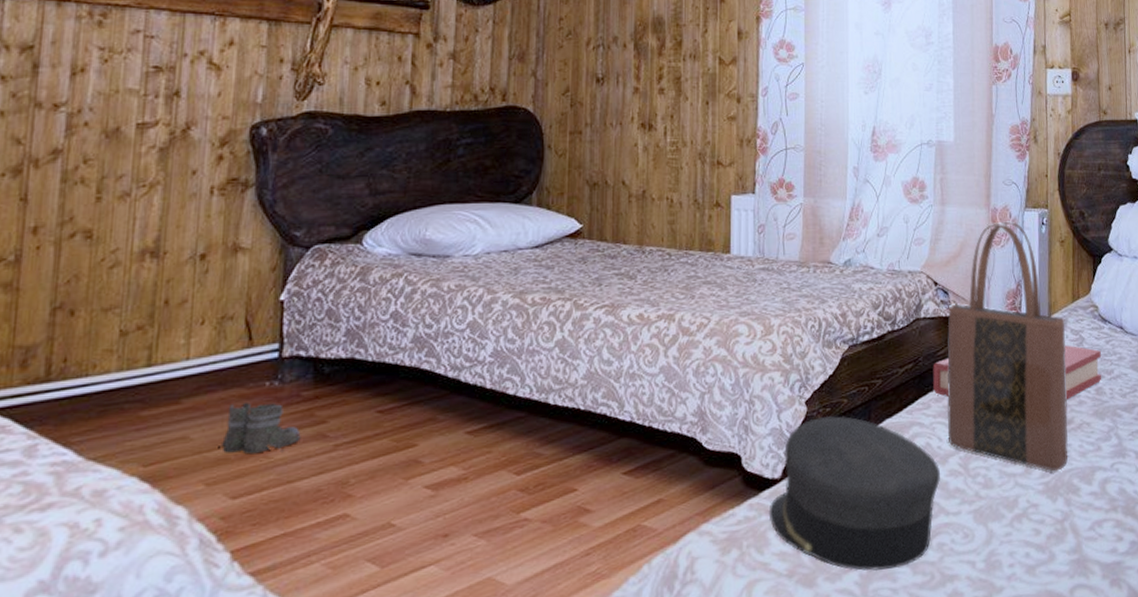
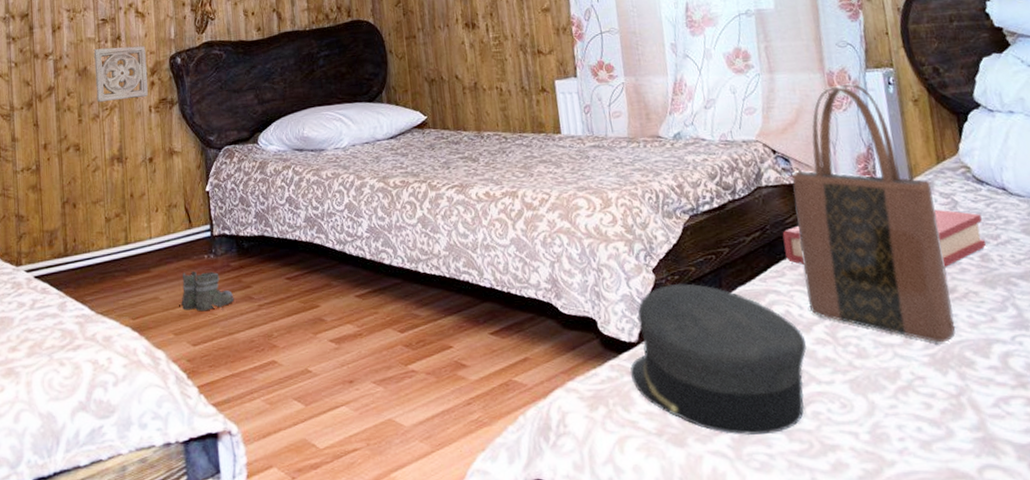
wall ornament: none [129,105,217,176] -> present [93,45,149,103]

